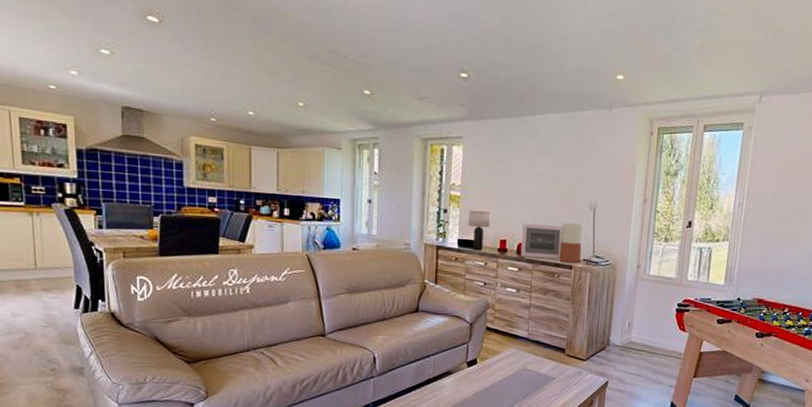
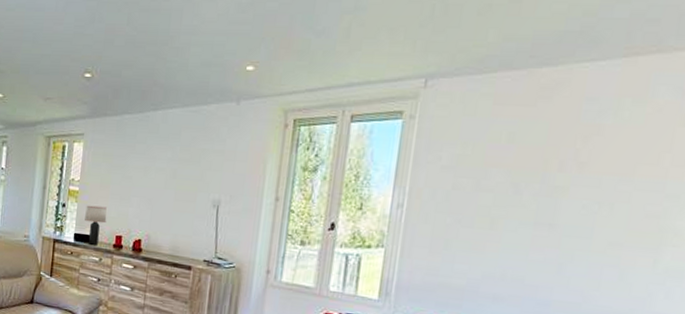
picture frame: present [520,223,563,259] -> none [136,219,182,259]
vase: present [559,222,582,264] -> none [177,220,204,265]

